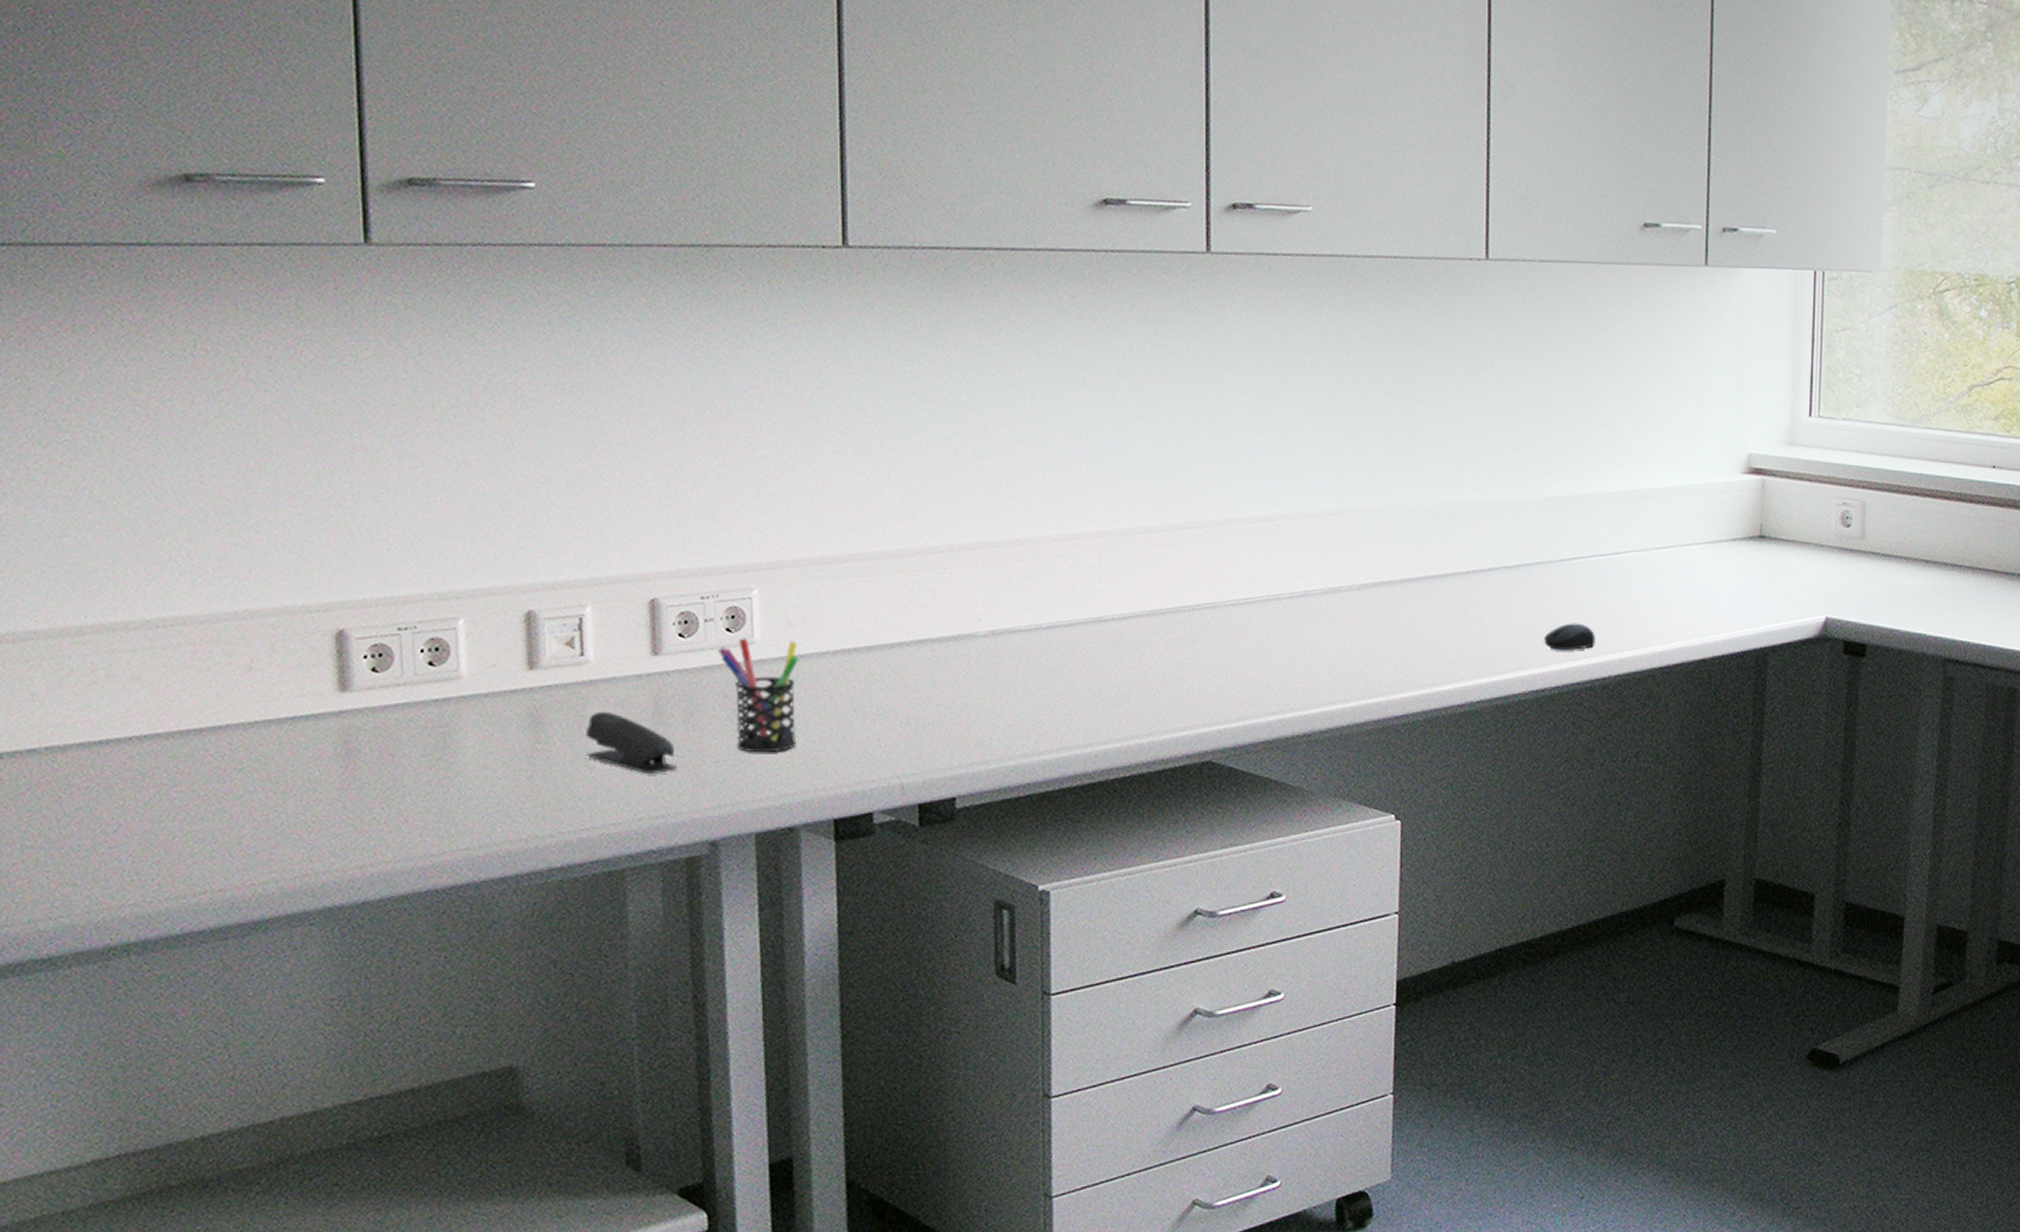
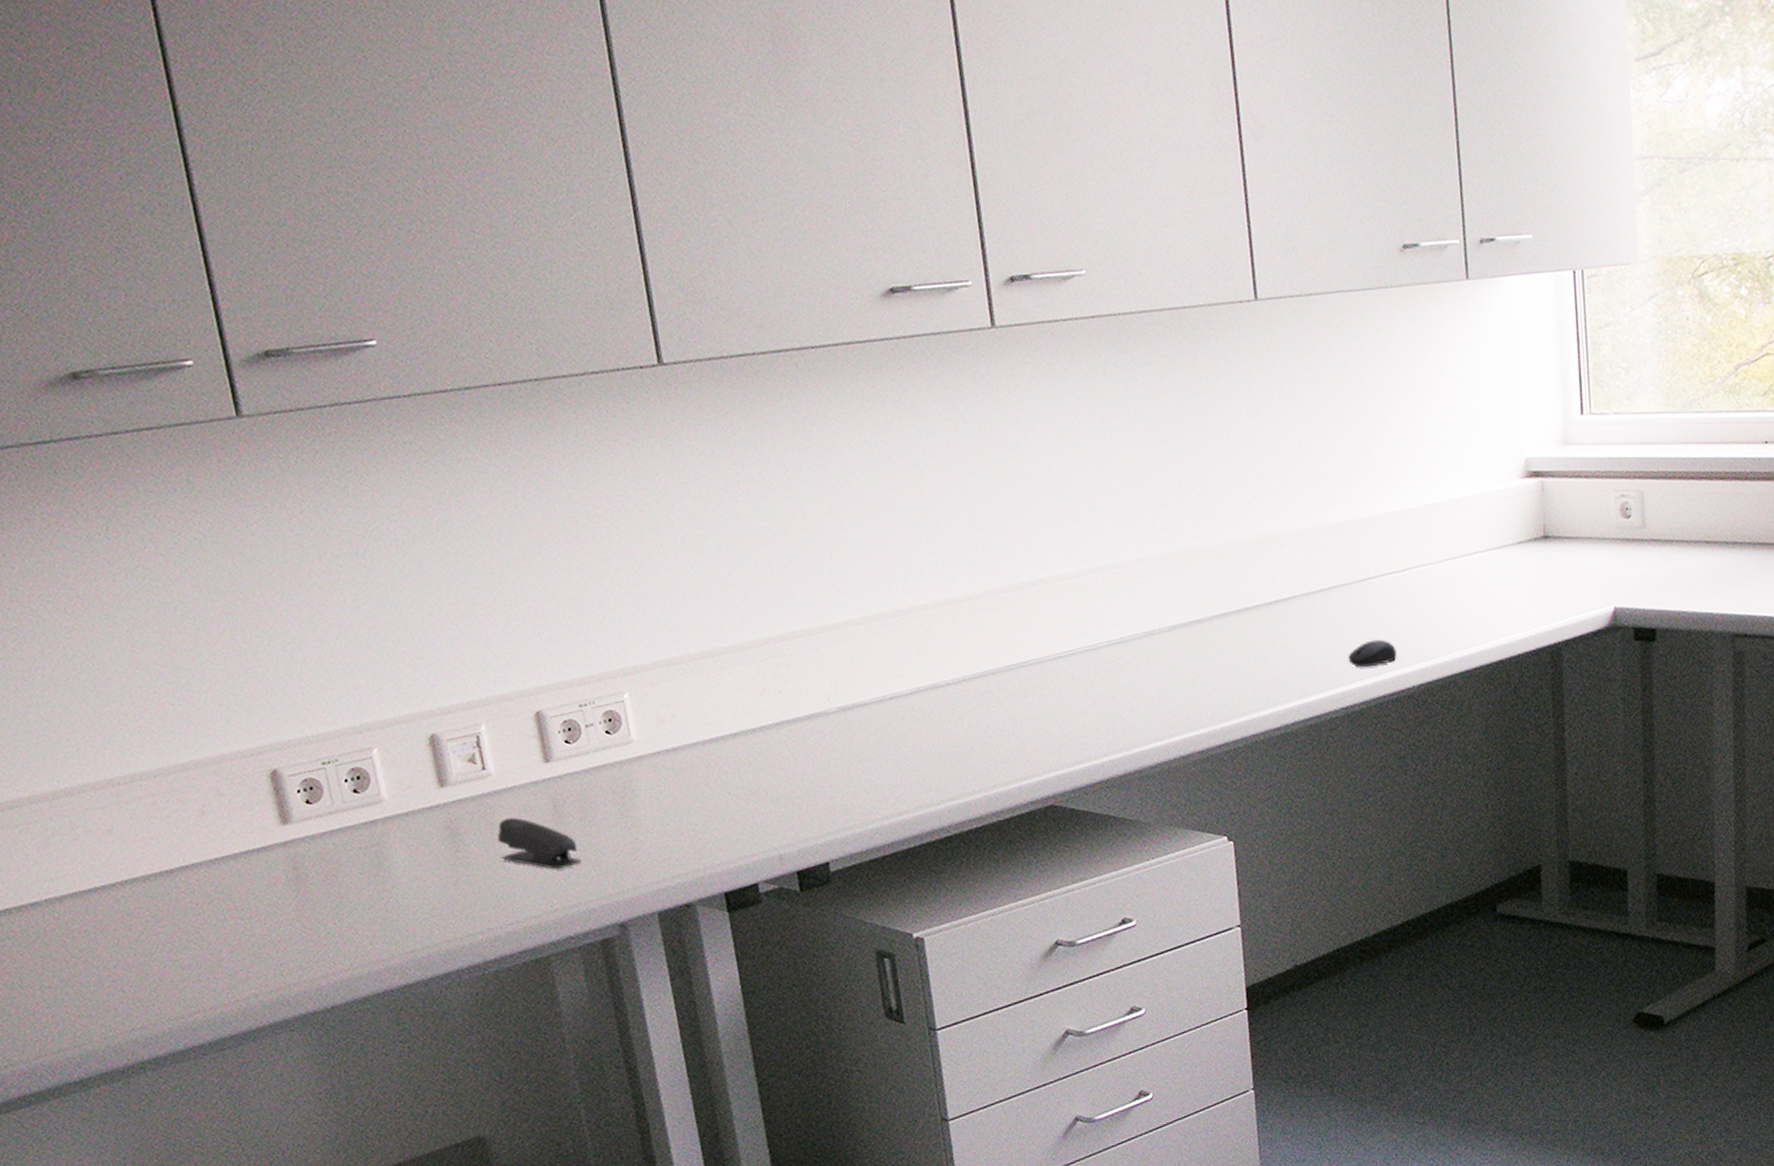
pen holder: present [718,638,799,753] -> none [601,736,683,841]

